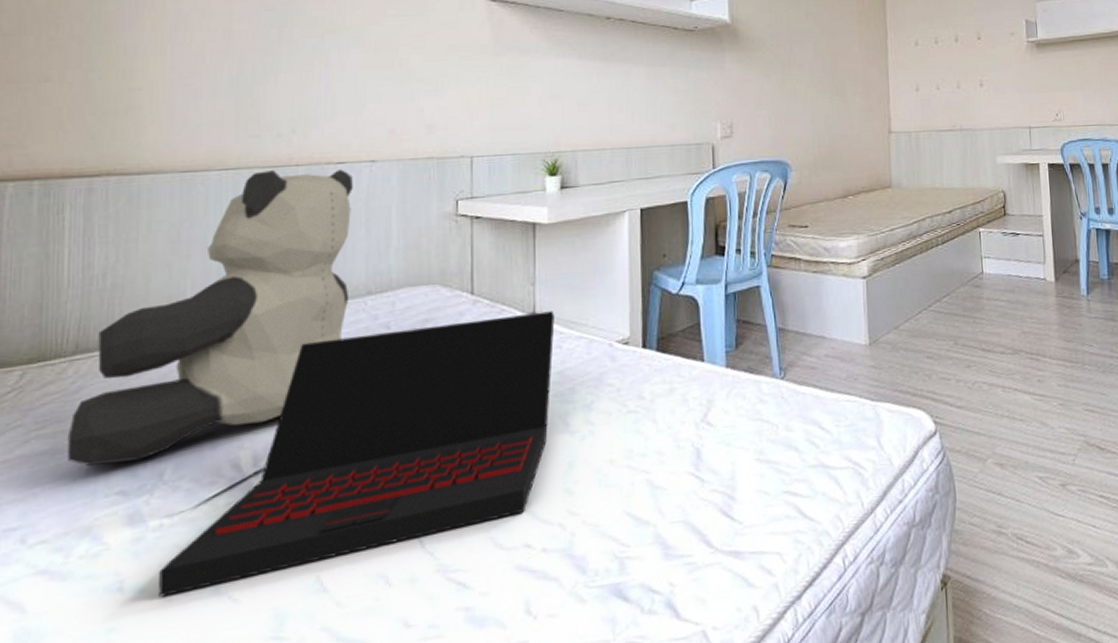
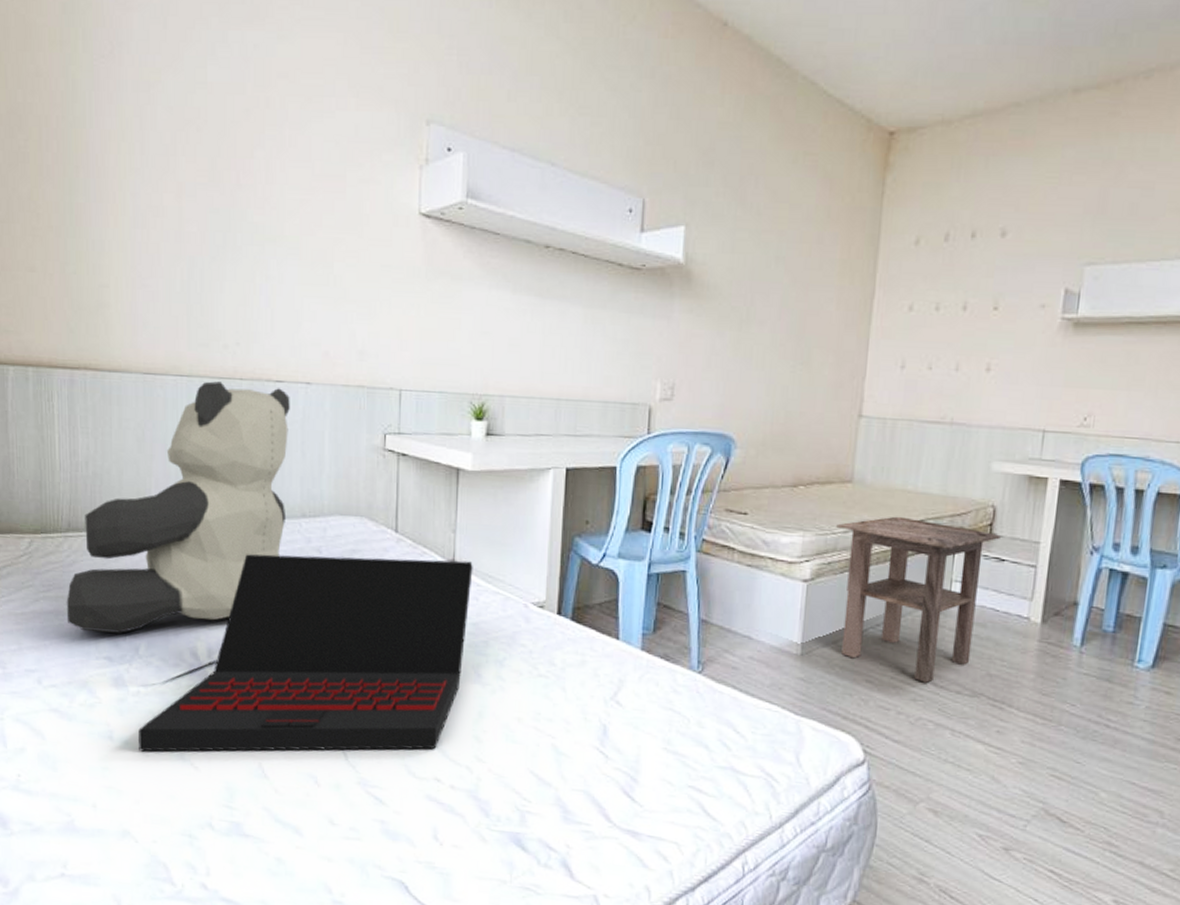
side table: none [883,210,1013,350] -> present [836,516,1001,683]

